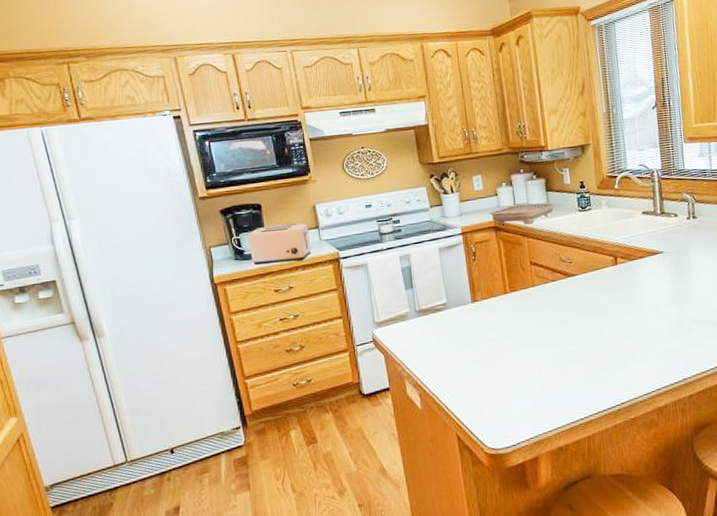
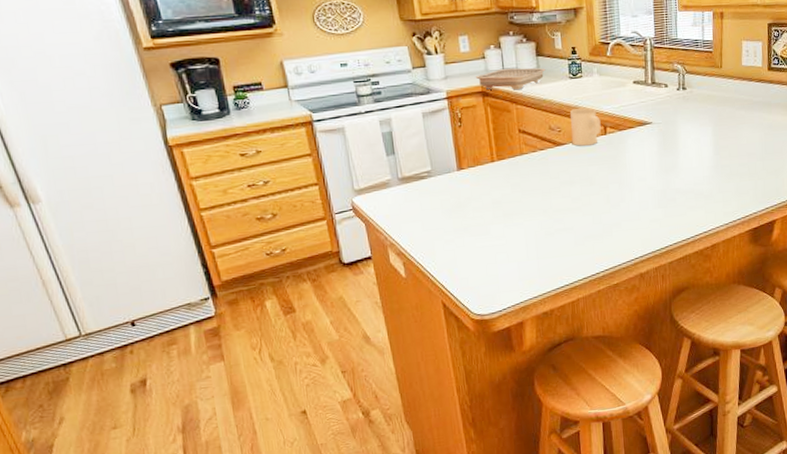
toaster: present [248,223,311,265] -> none [205,81,280,126]
cup: none [580,239,612,277] -> present [570,107,601,146]

